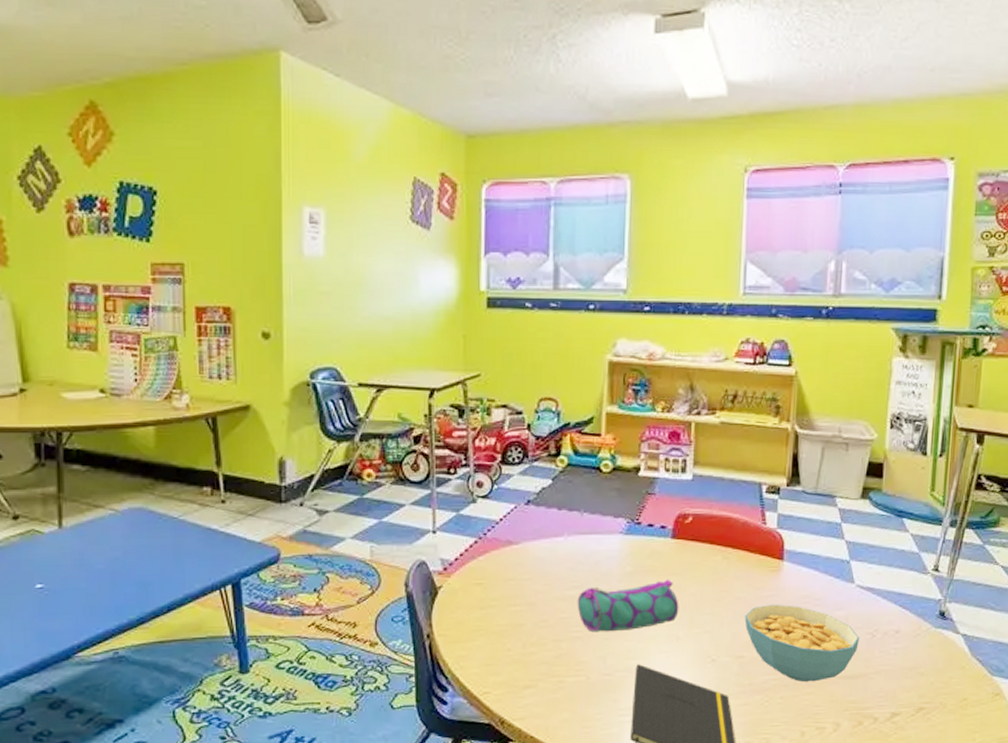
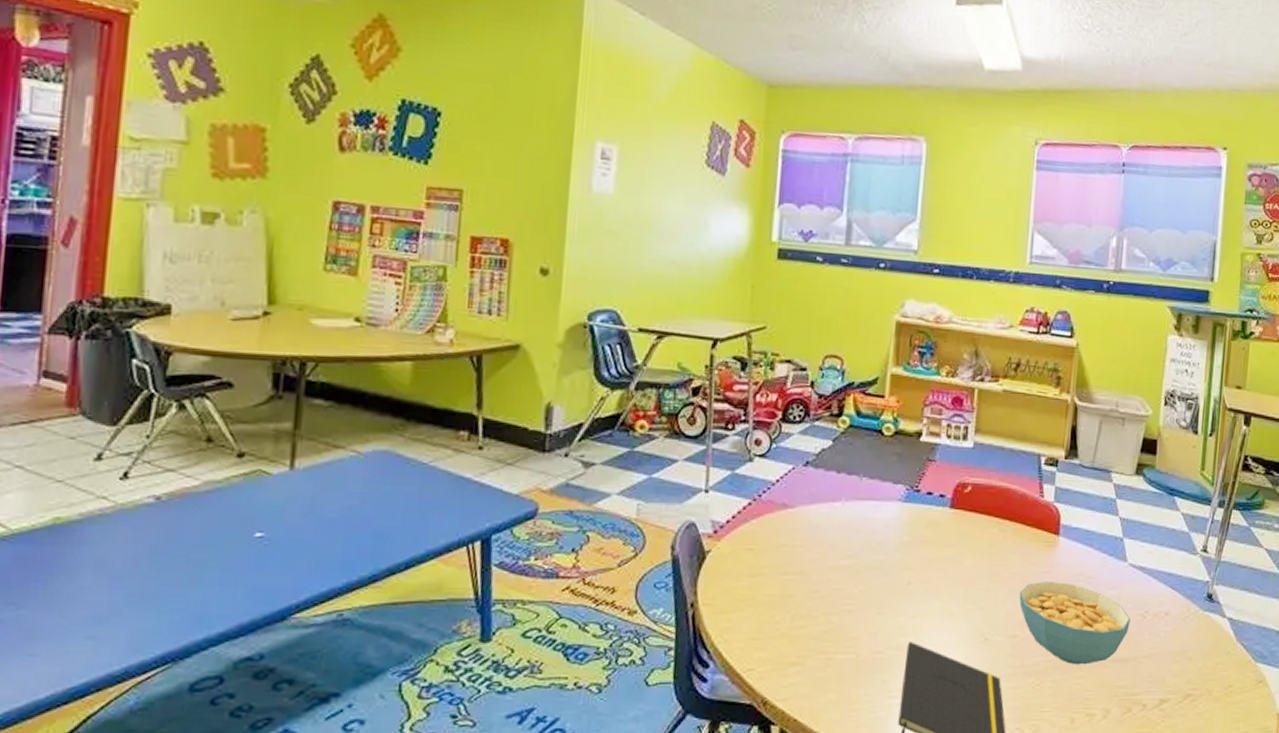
pencil case: present [577,579,679,633] -> none [850,551,955,606]

